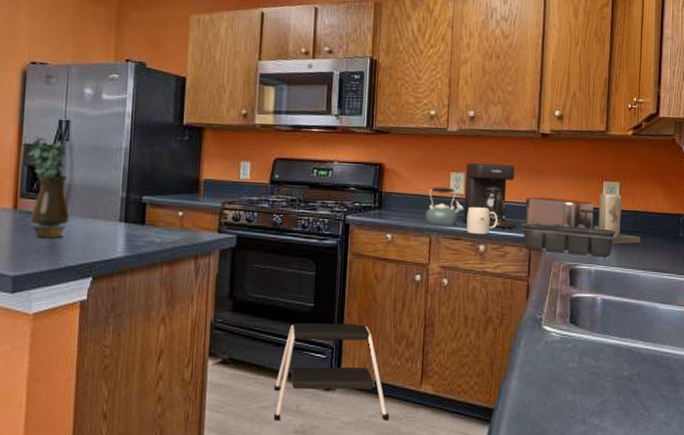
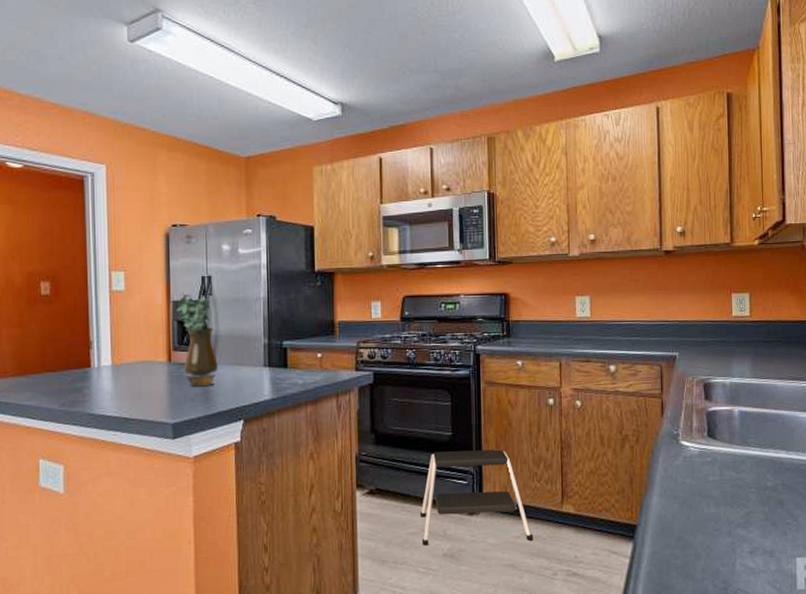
kettle: present [424,187,464,228] -> none [553,311,591,351]
coffee maker: present [462,162,516,229] -> none [590,284,646,348]
mug: present [466,207,498,235] -> none [595,328,627,356]
dish rack: present [521,221,616,259] -> none [650,337,748,371]
toaster: present [525,196,594,229] -> none [653,313,725,342]
paper towel roll: present [598,193,641,245] -> none [729,305,776,356]

